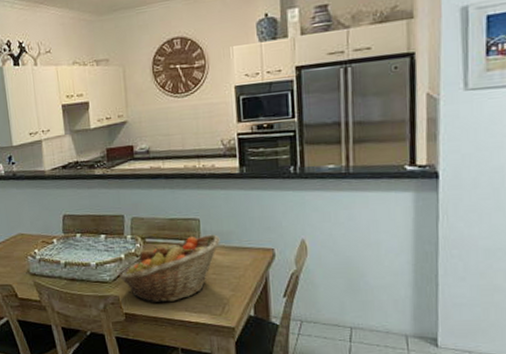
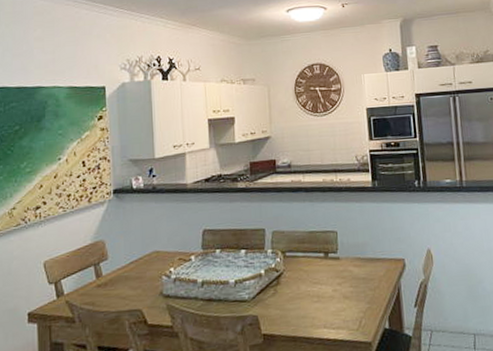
fruit basket: present [119,234,220,303] -> none [258,246,356,322]

